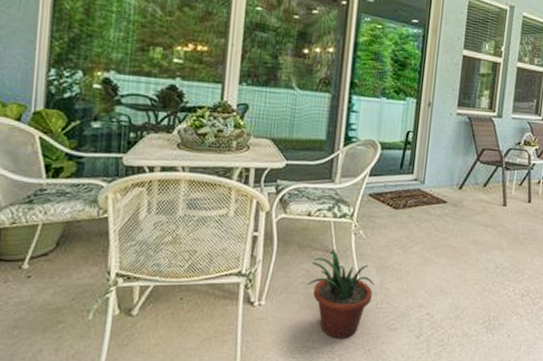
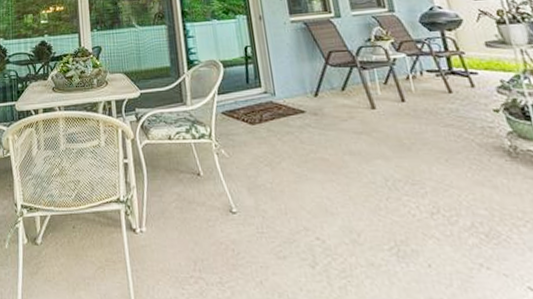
potted plant: present [308,249,375,339] -> none [181,170,250,269]

